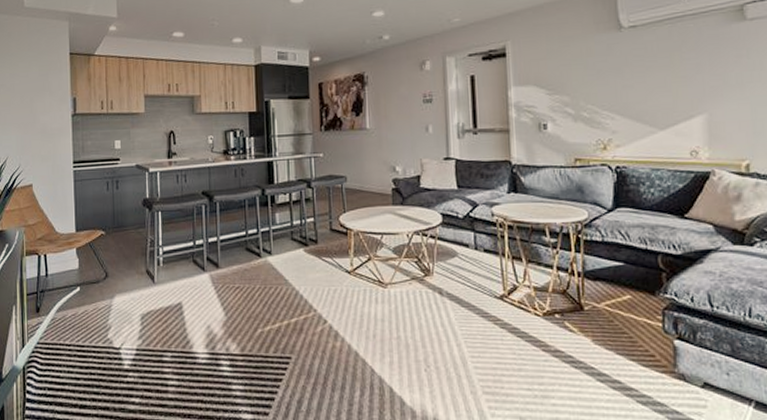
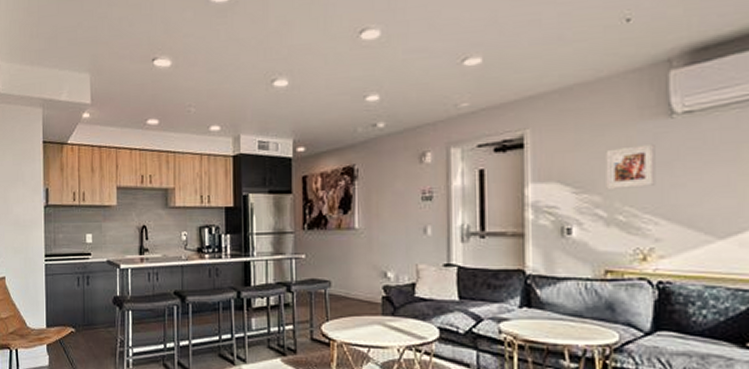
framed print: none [571,52,611,91] -> present [605,143,656,189]

